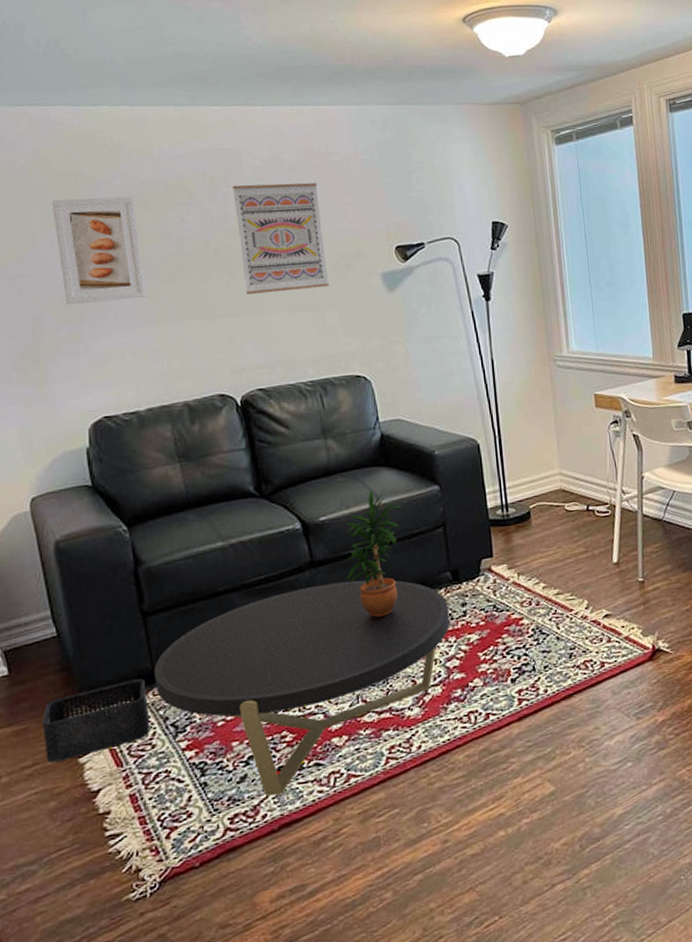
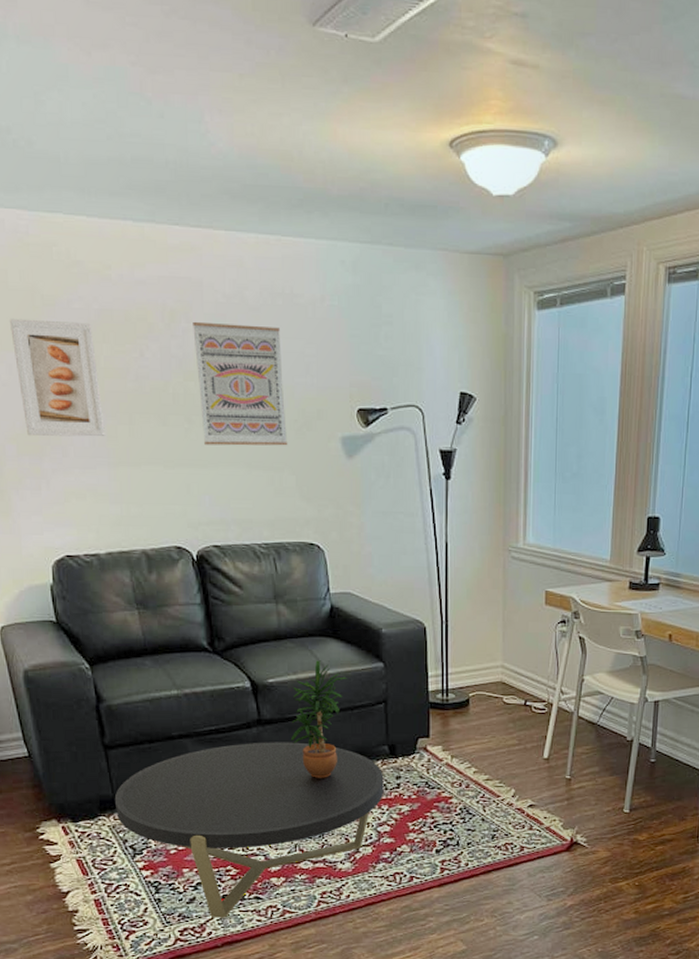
storage bin: present [42,678,149,763] -> none [17,803,111,863]

